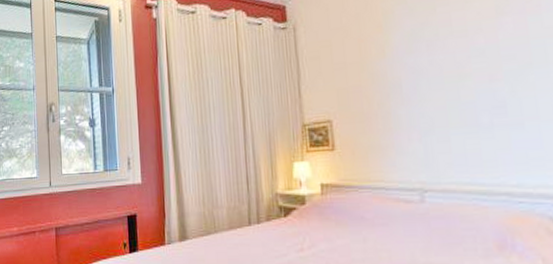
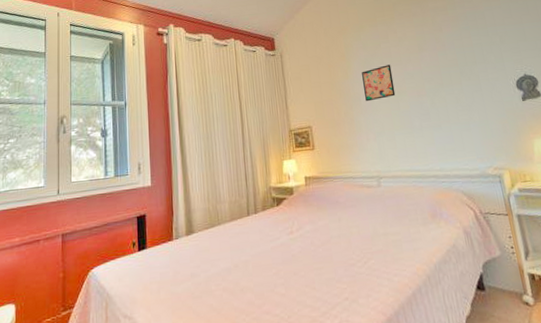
wall art: none [405,36,455,89] -> present [362,64,396,102]

